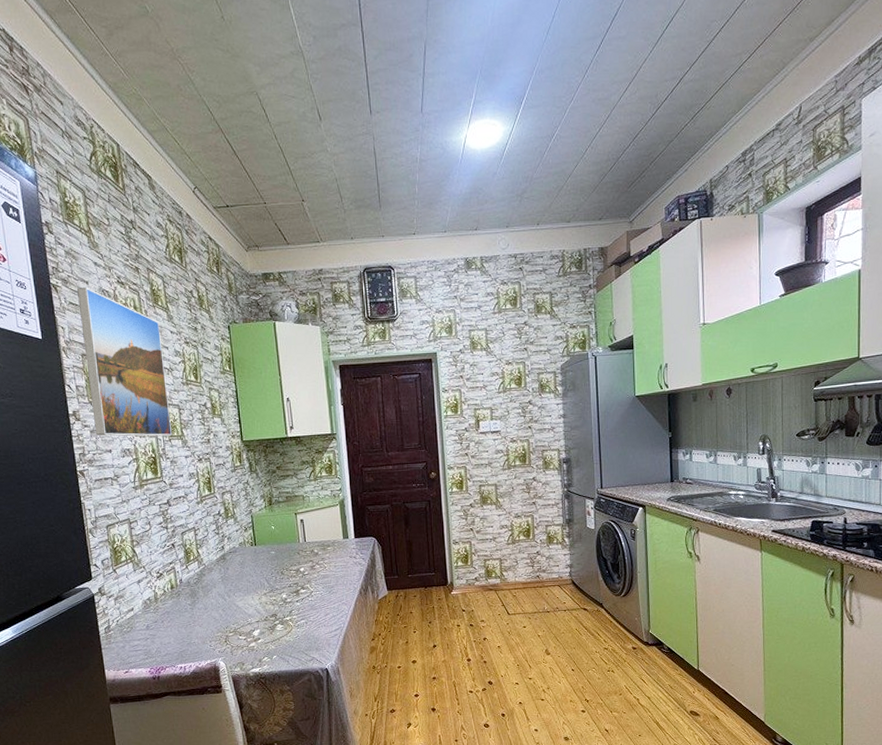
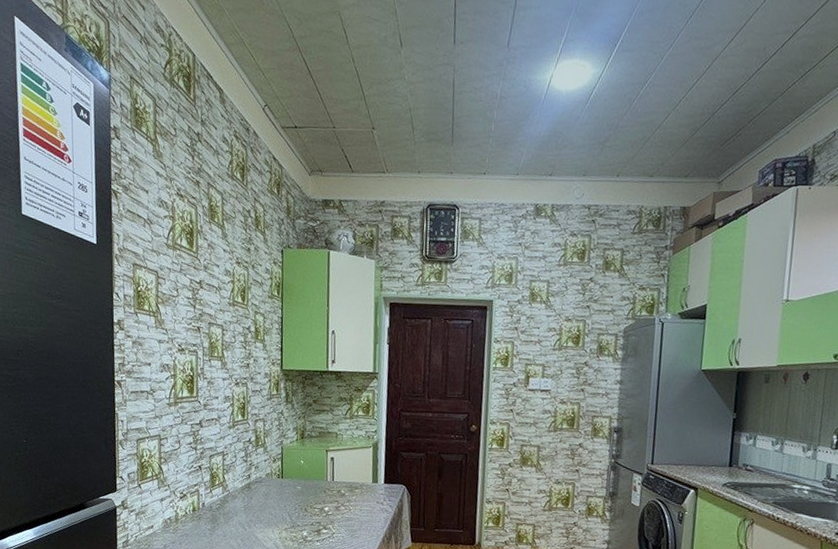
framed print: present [77,287,172,437] -> none [136,196,214,356]

